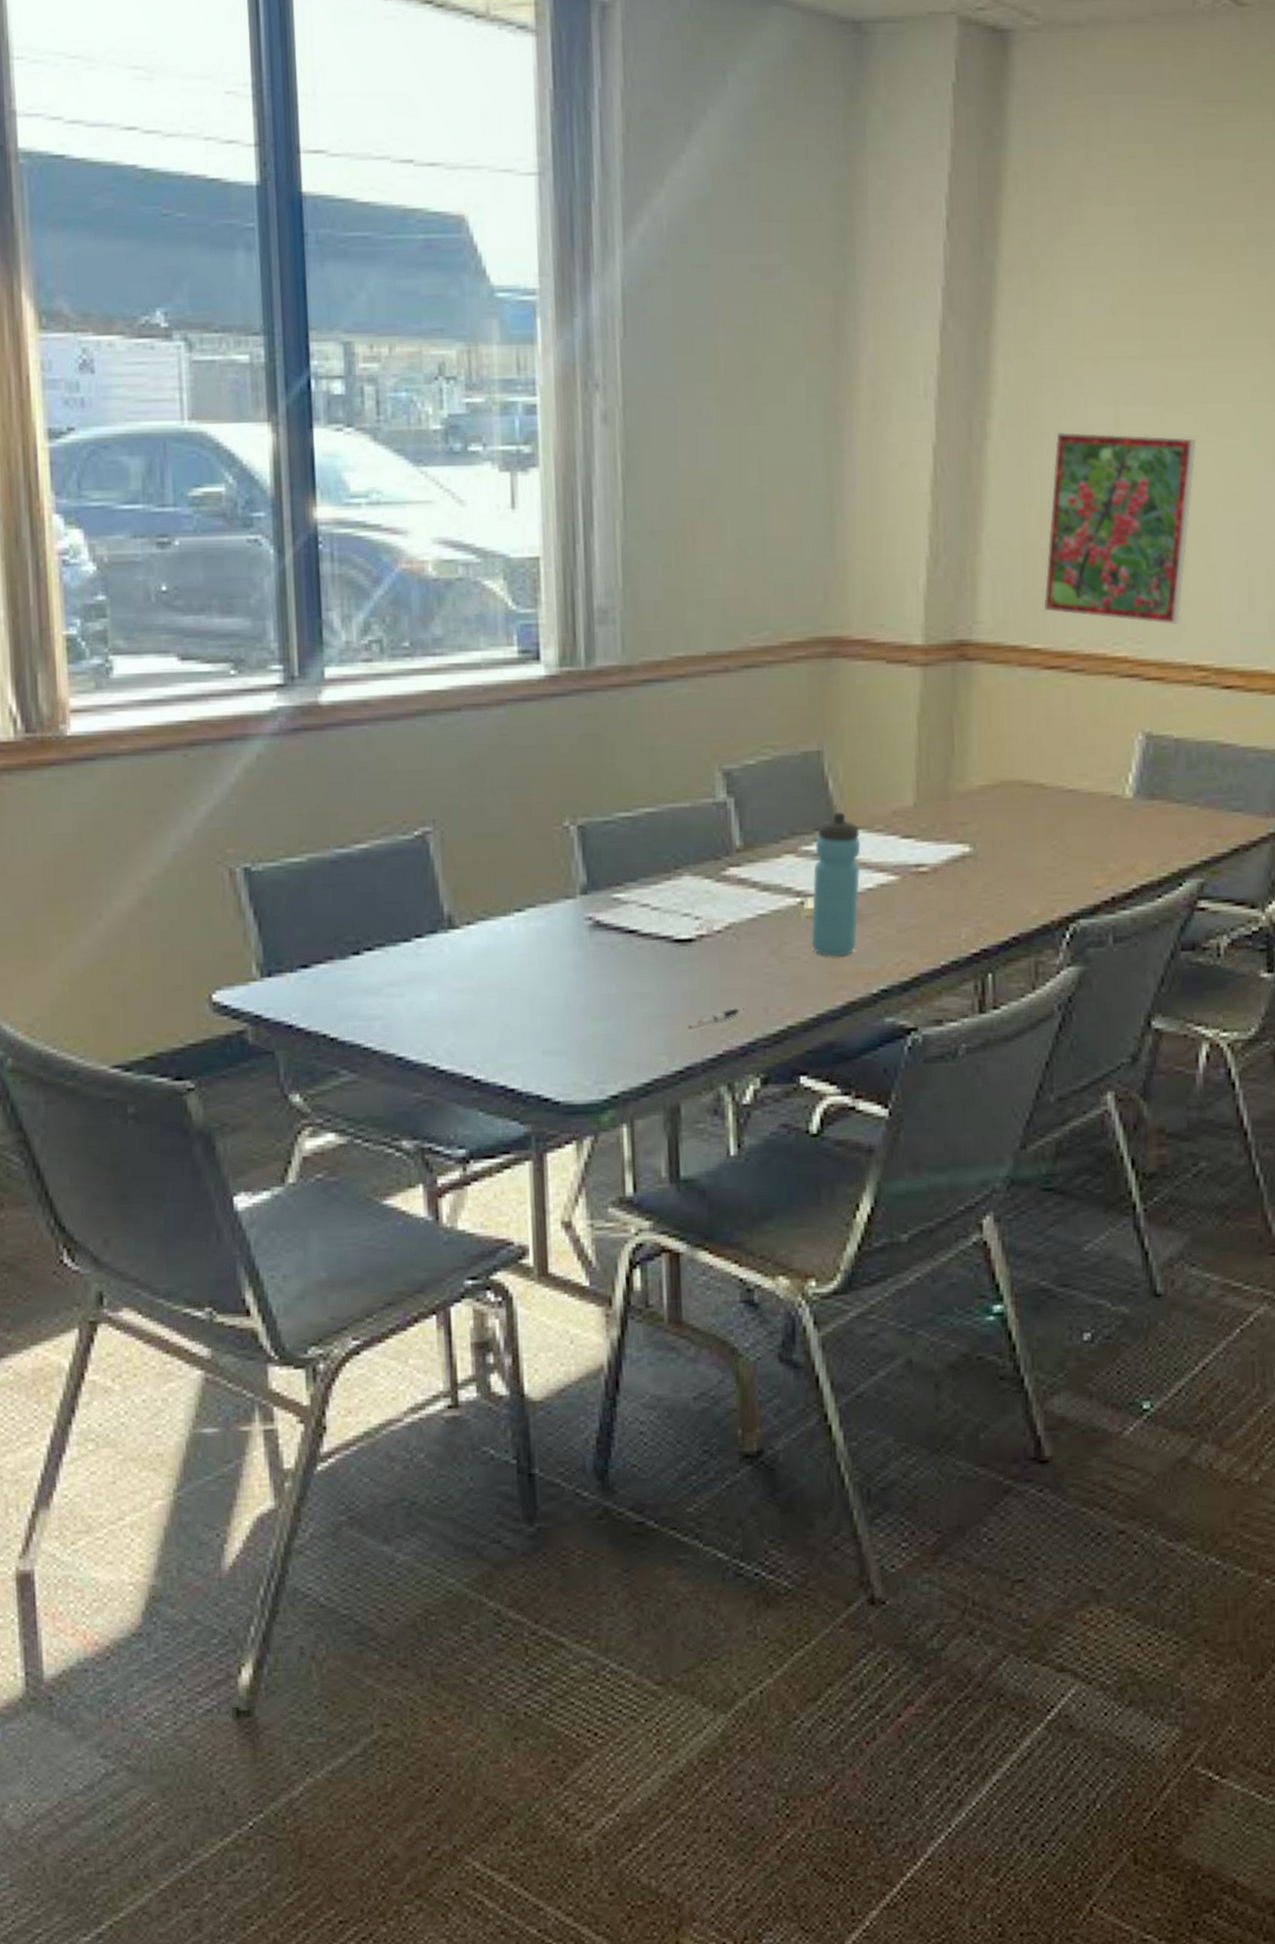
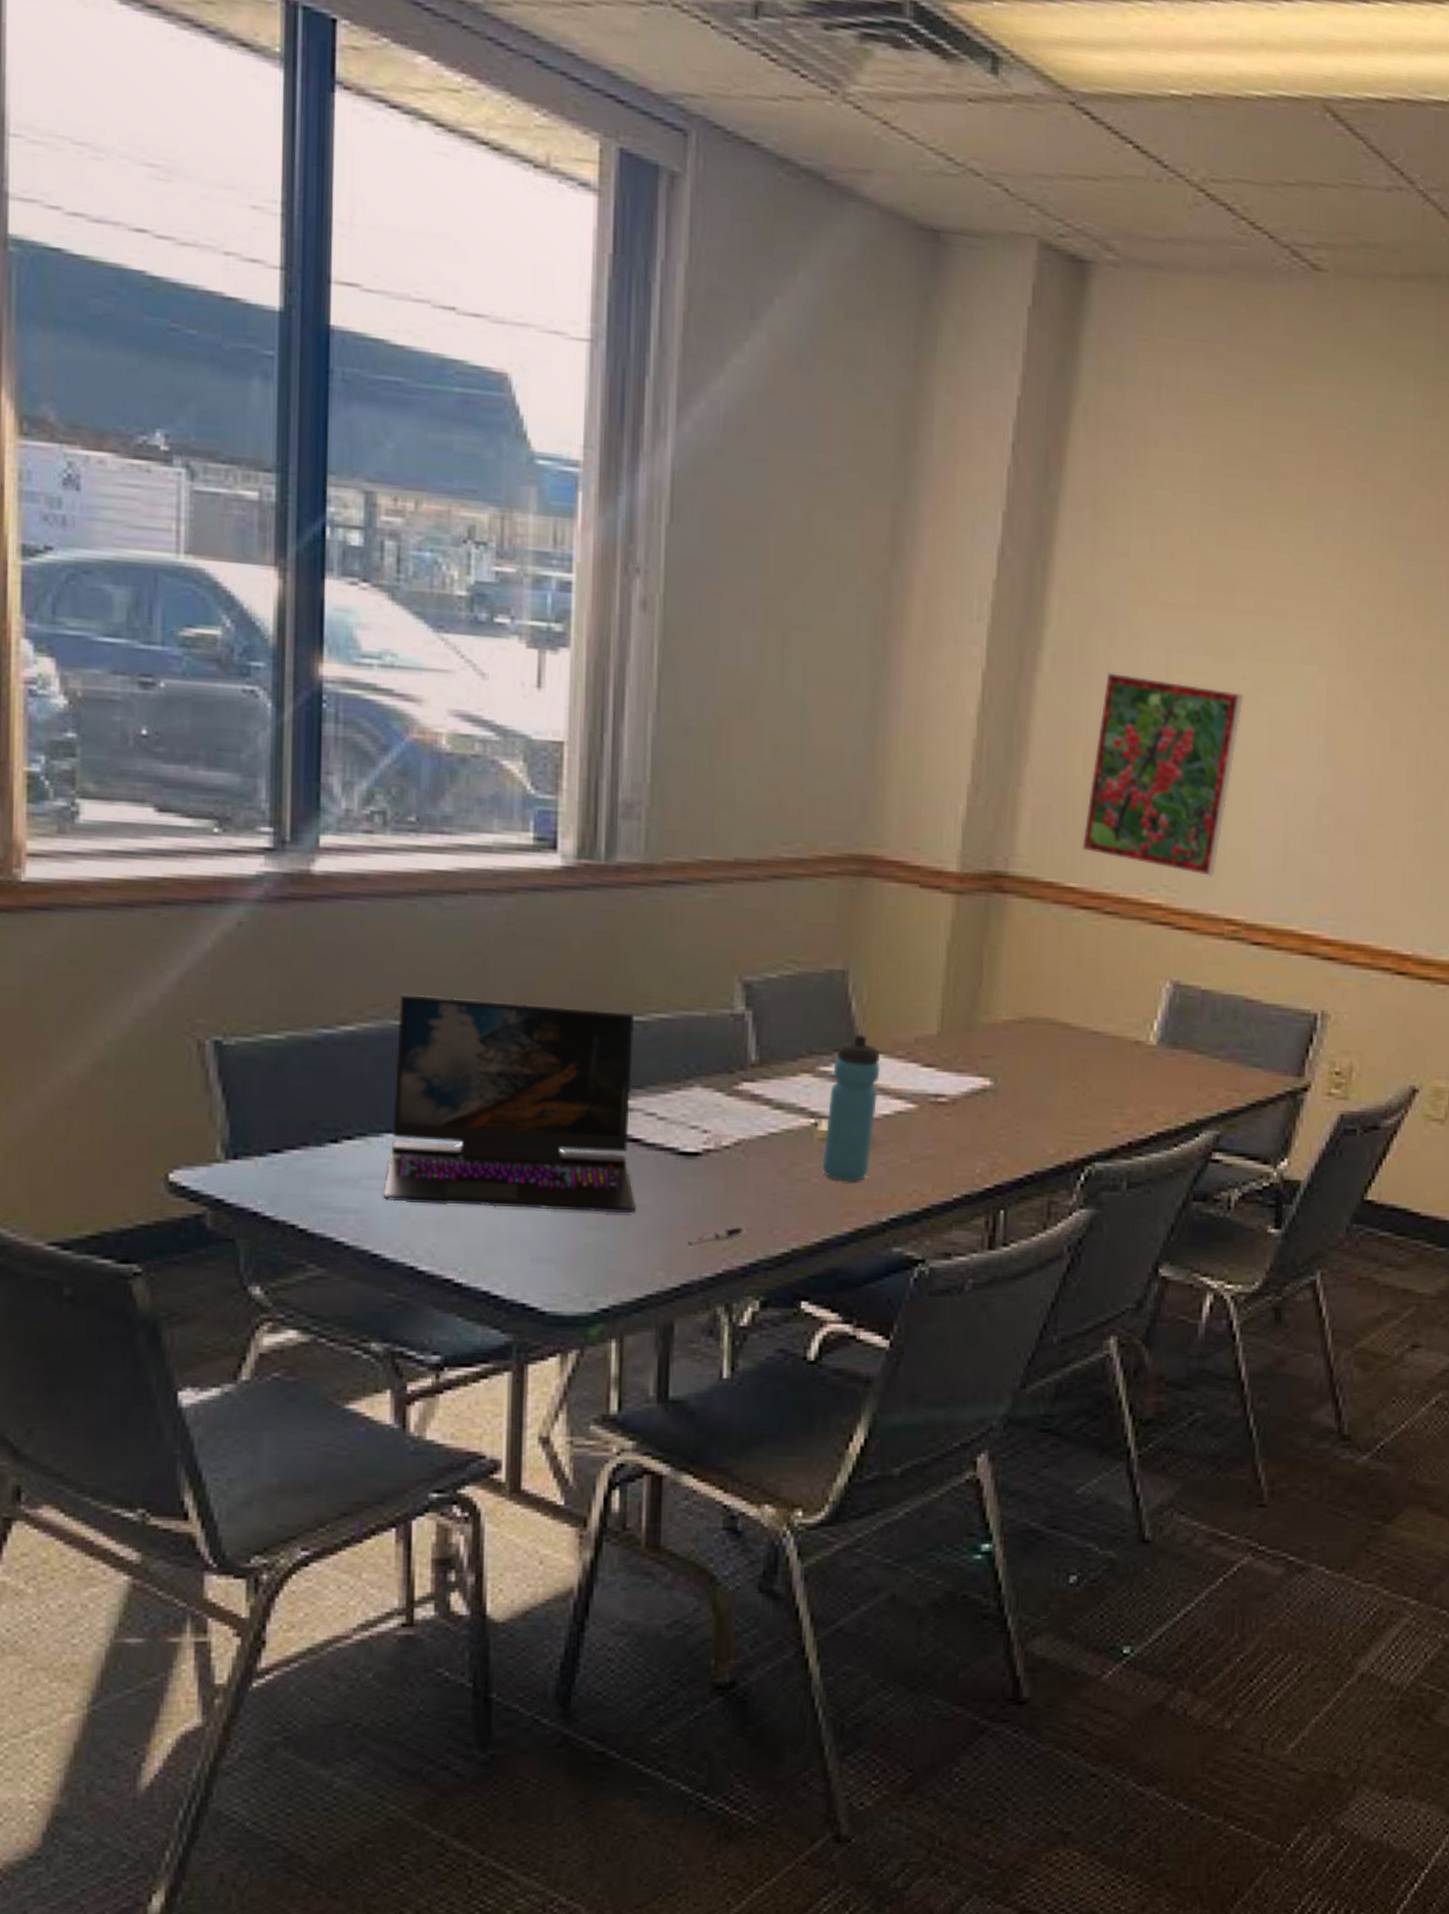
laptop: none [403,809,636,1006] -> present [383,994,635,1214]

